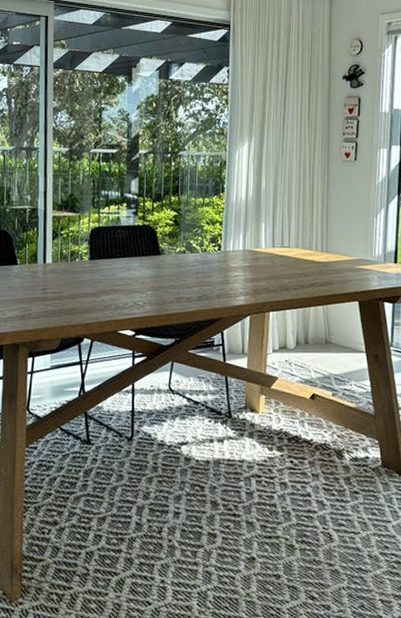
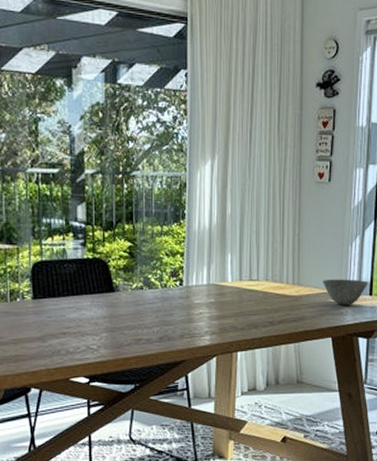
bowl: none [349,247,393,272] -> present [322,279,368,305]

